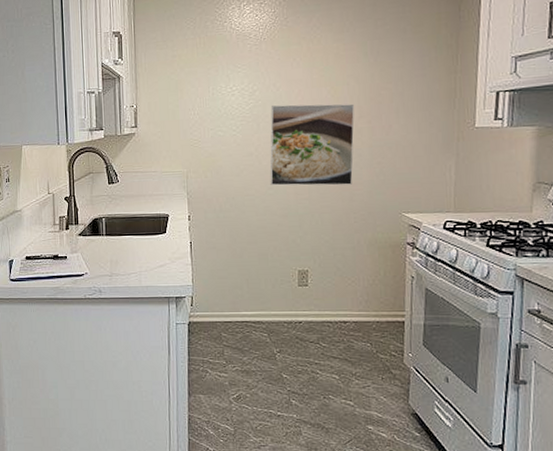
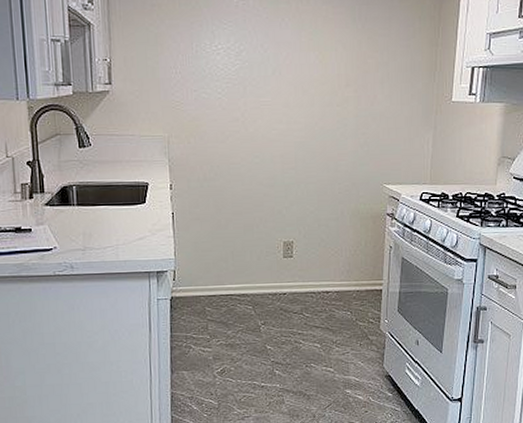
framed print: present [270,103,355,186] -> none [256,68,342,155]

